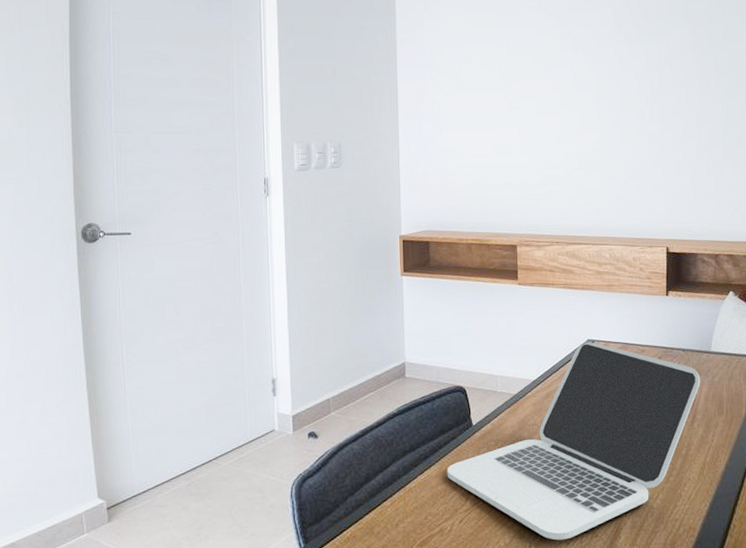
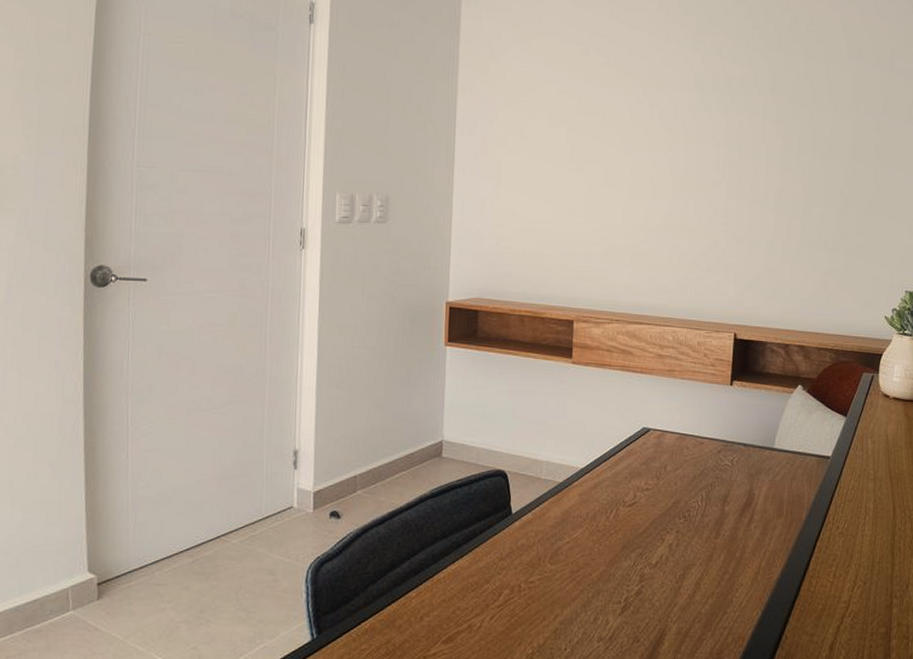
laptop: present [447,342,700,540] -> none [480,430,761,644]

